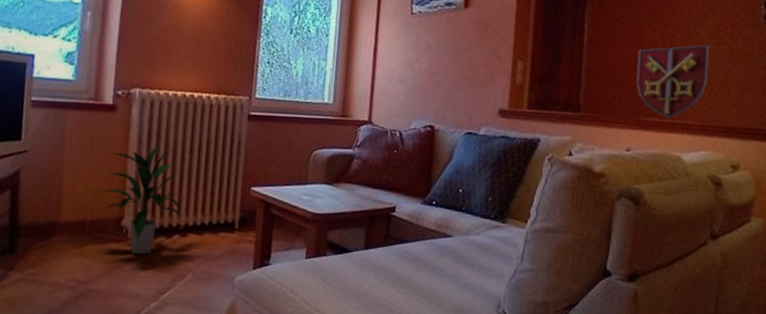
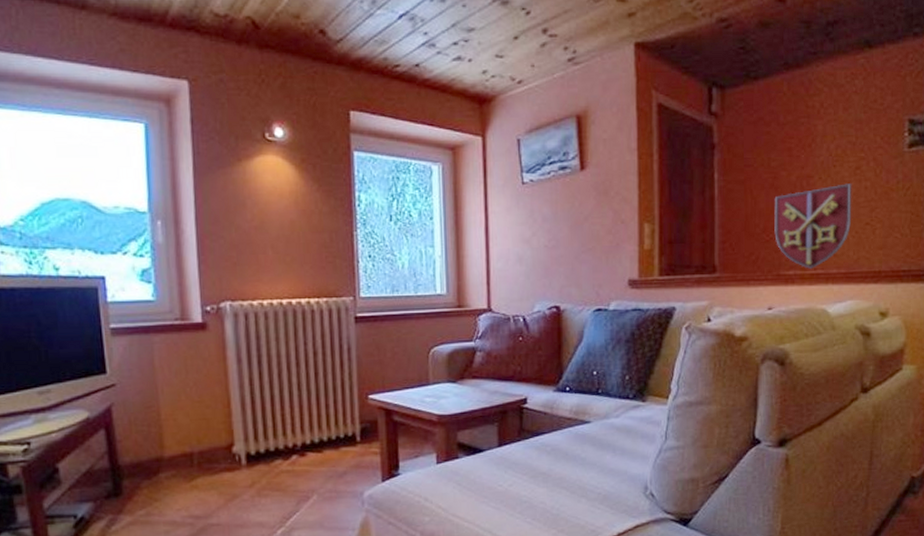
indoor plant: present [101,143,182,255] -> none [205,360,297,482]

